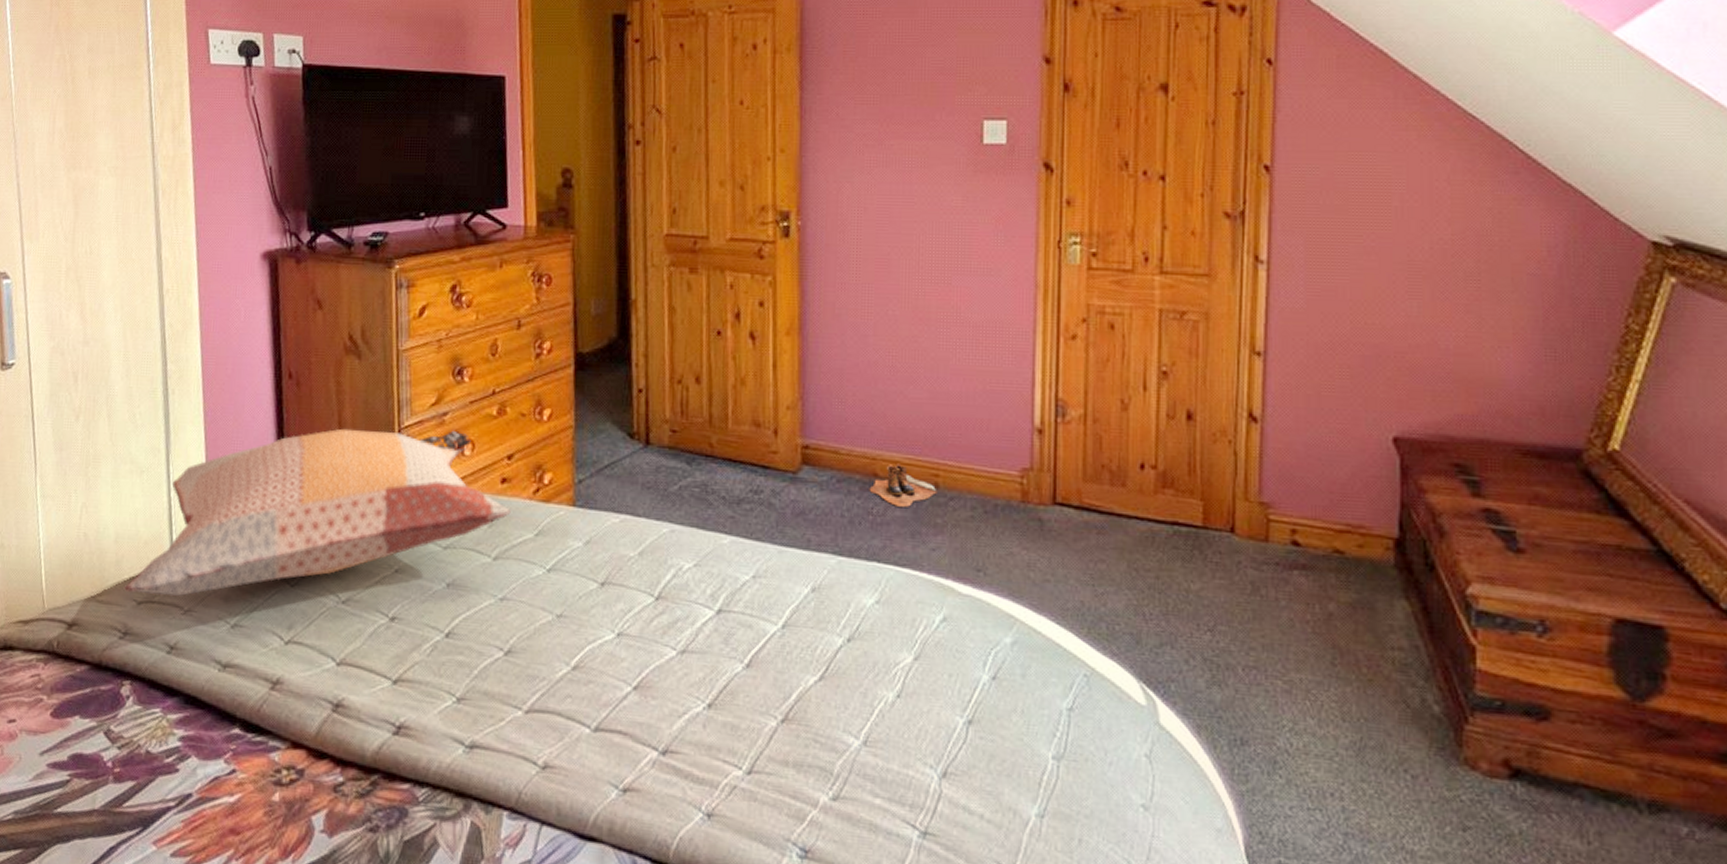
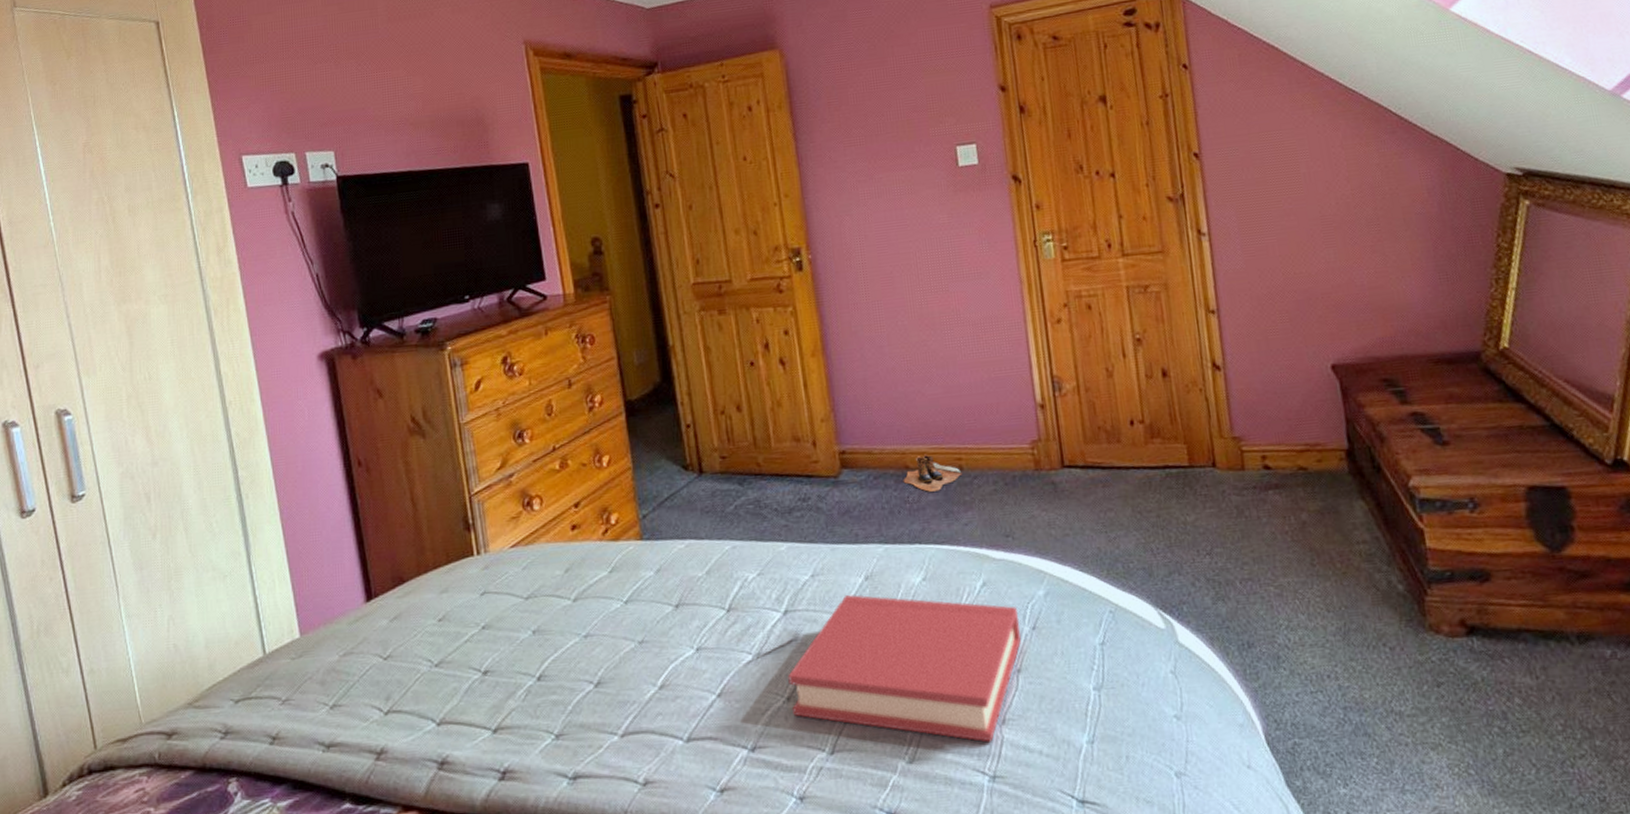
decorative pillow: present [125,428,511,597] -> none [220,489,584,694]
hardback book: none [711,603,979,795] -> present [788,594,1022,743]

